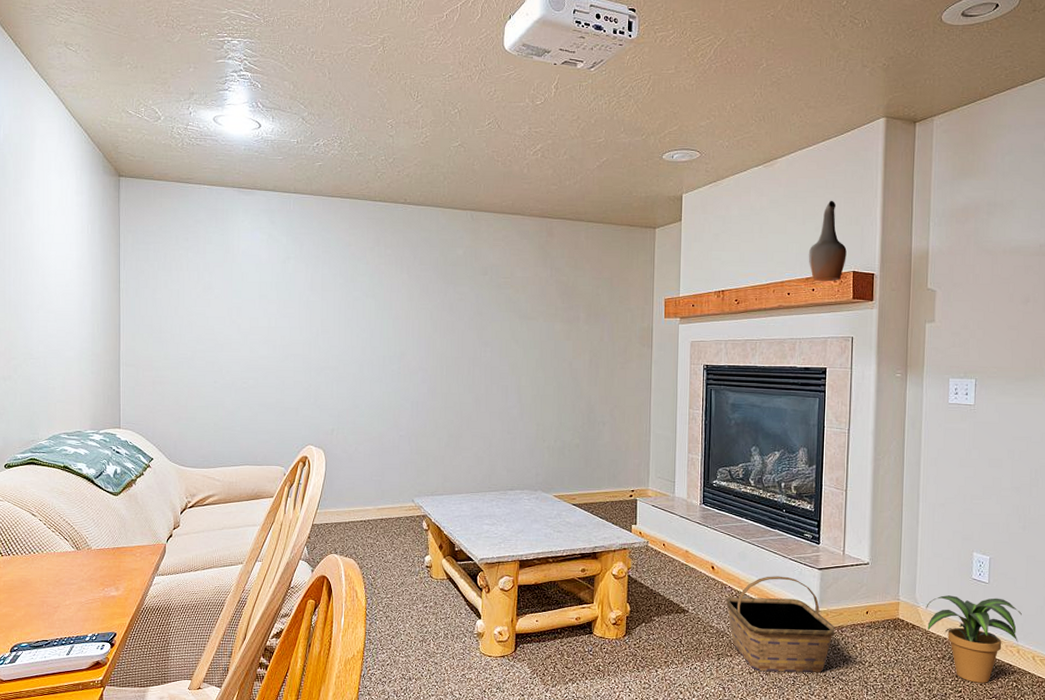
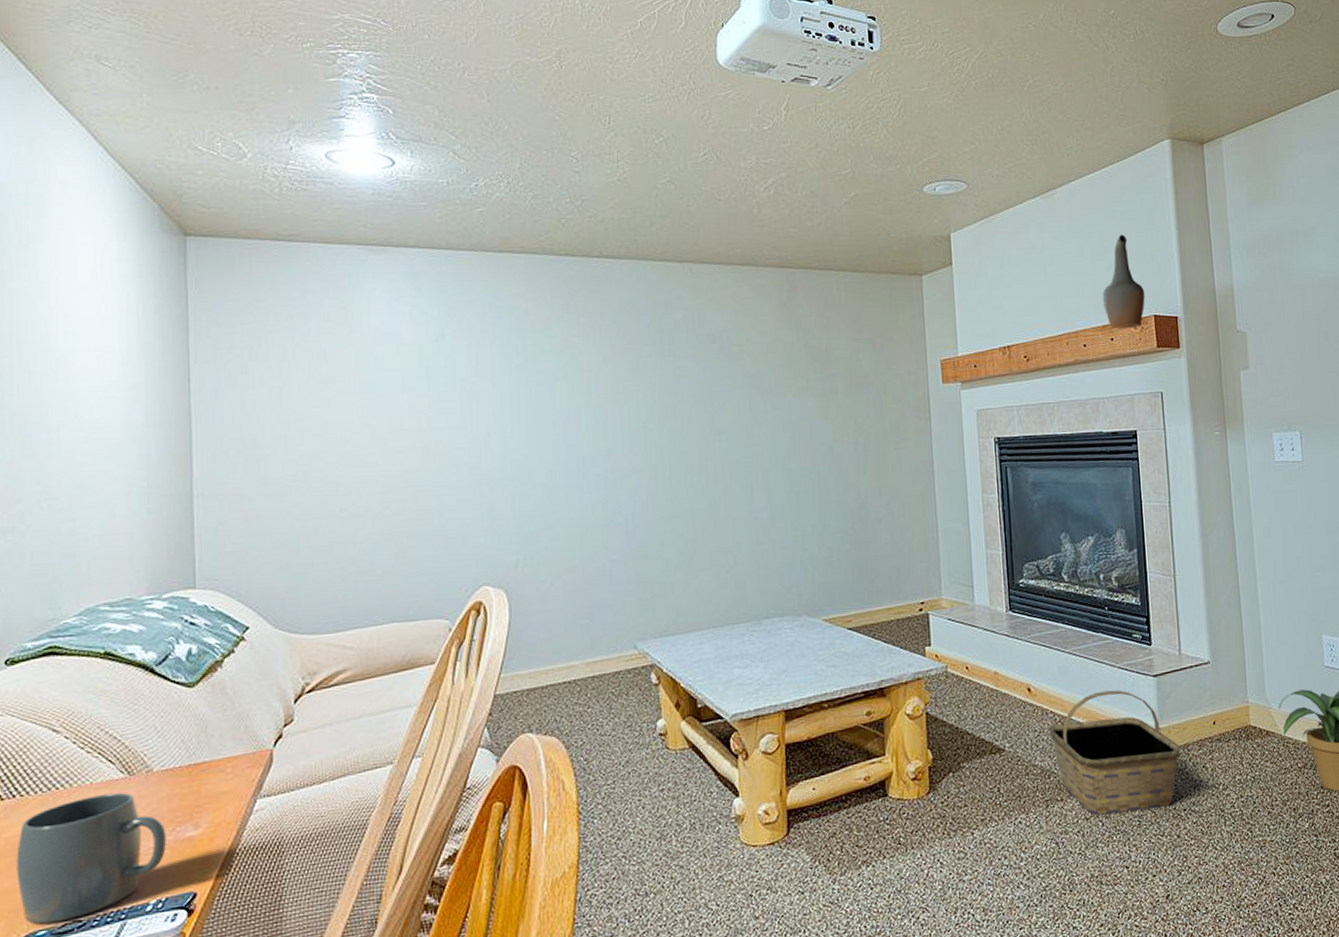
mug: none [10,560,98,640] -> present [16,792,166,925]

